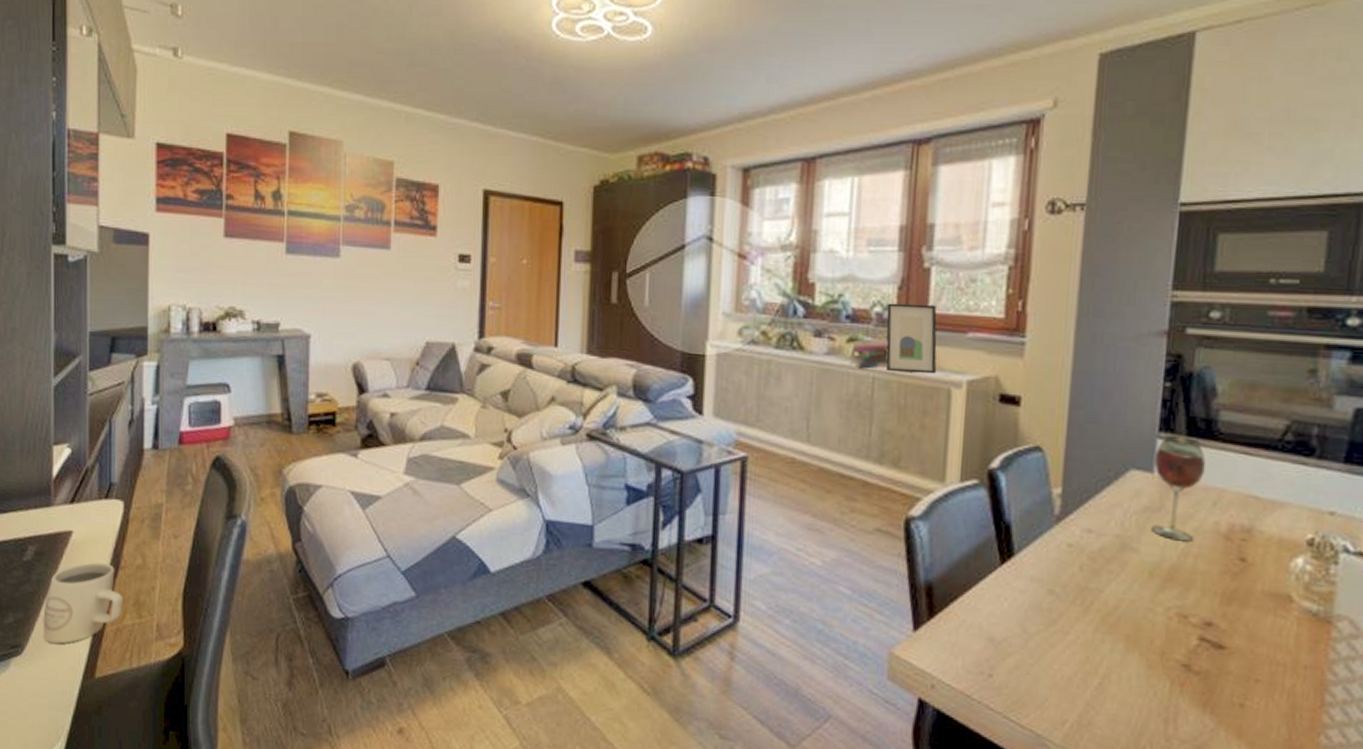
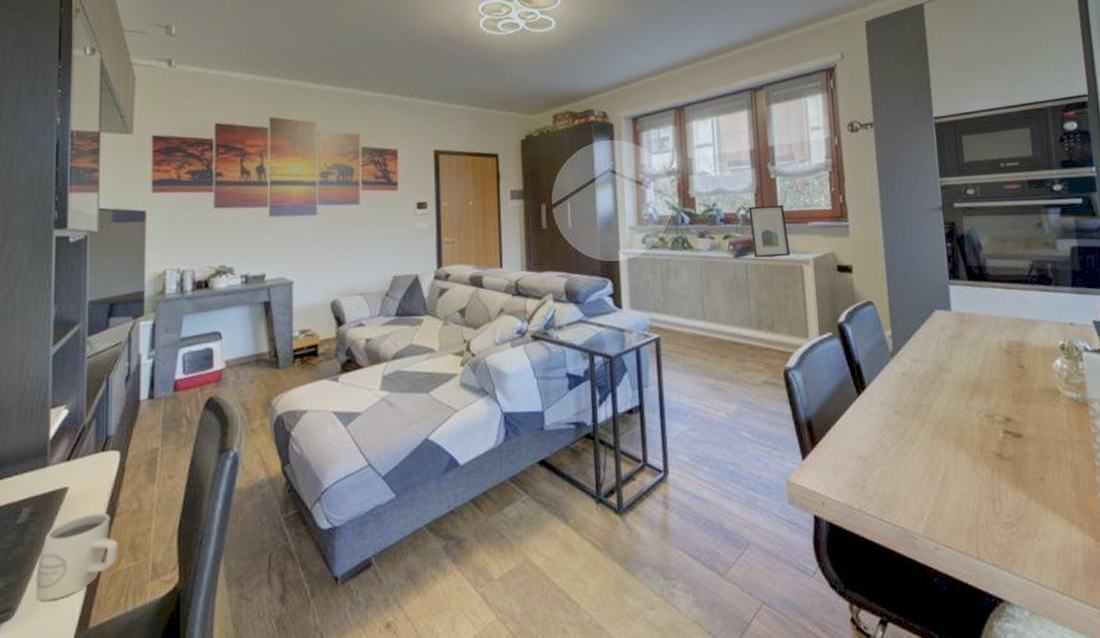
wineglass: present [1151,435,1206,542] -> none [949,281,986,359]

